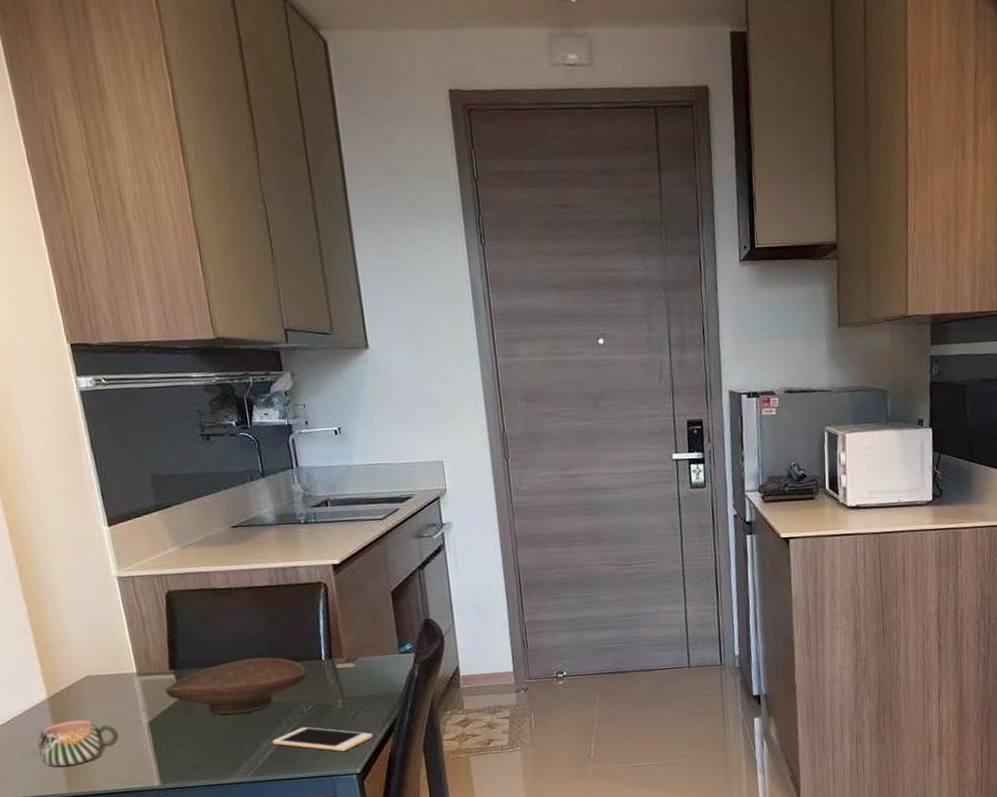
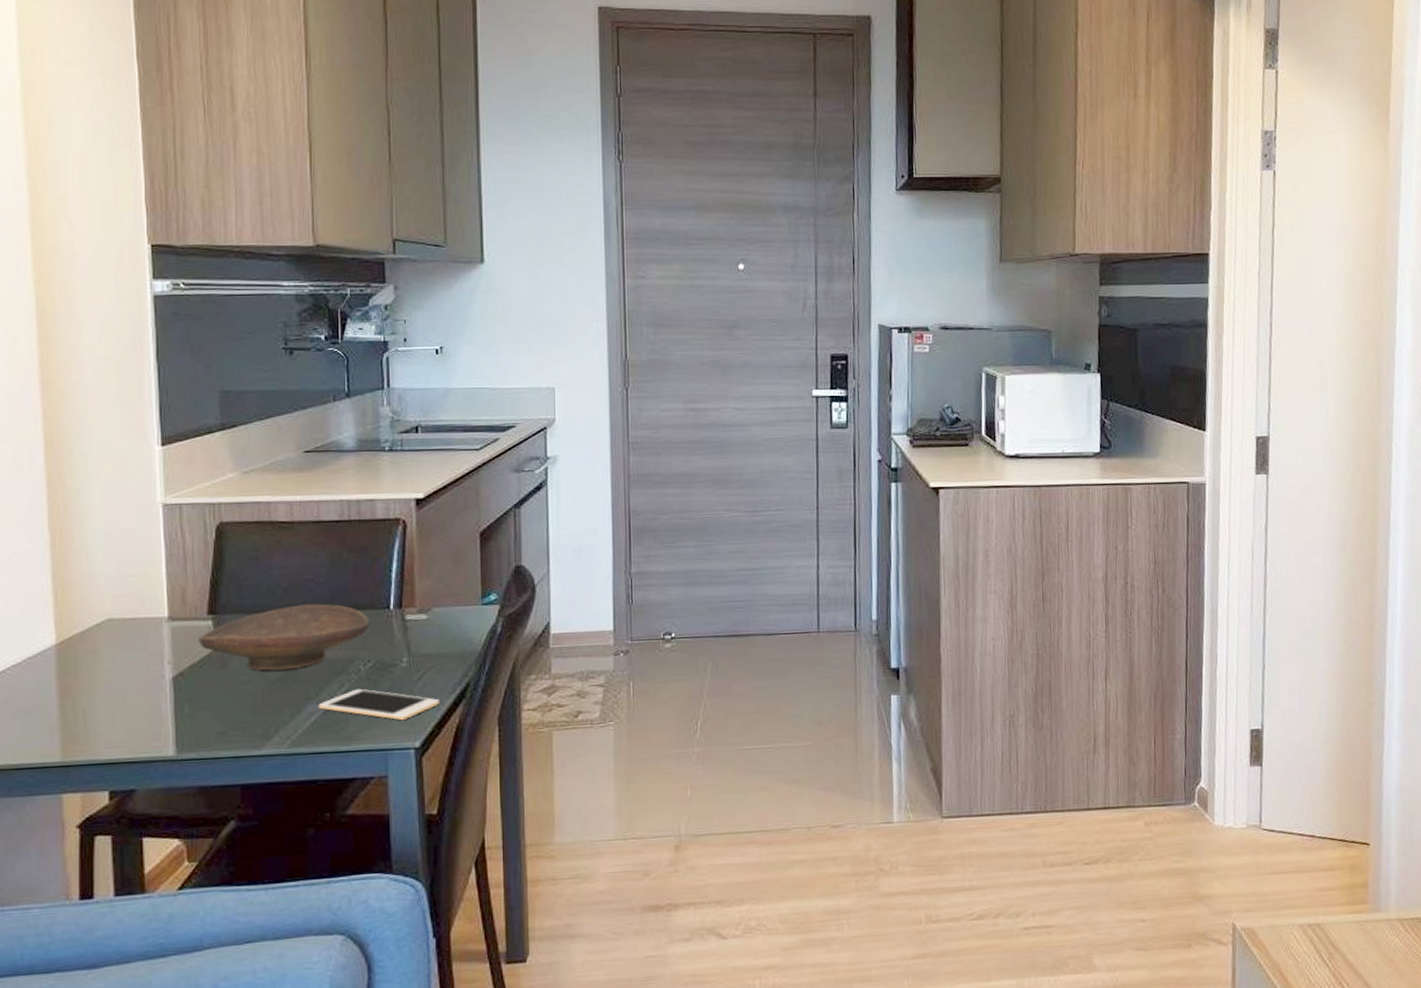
mug: present [38,720,119,767] -> none [35,672,133,729]

